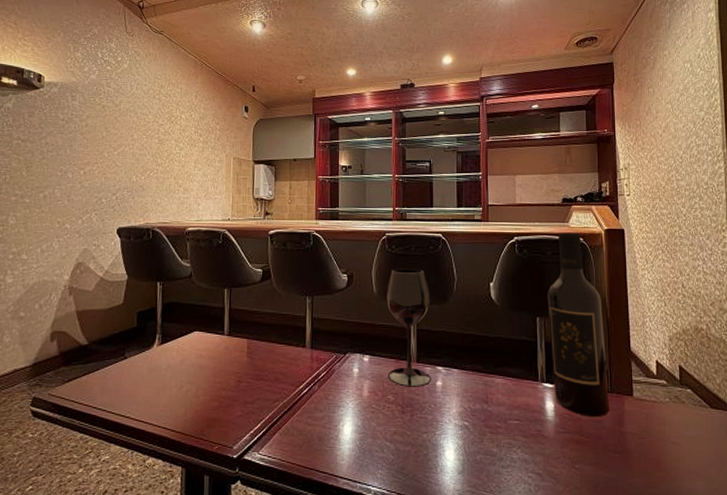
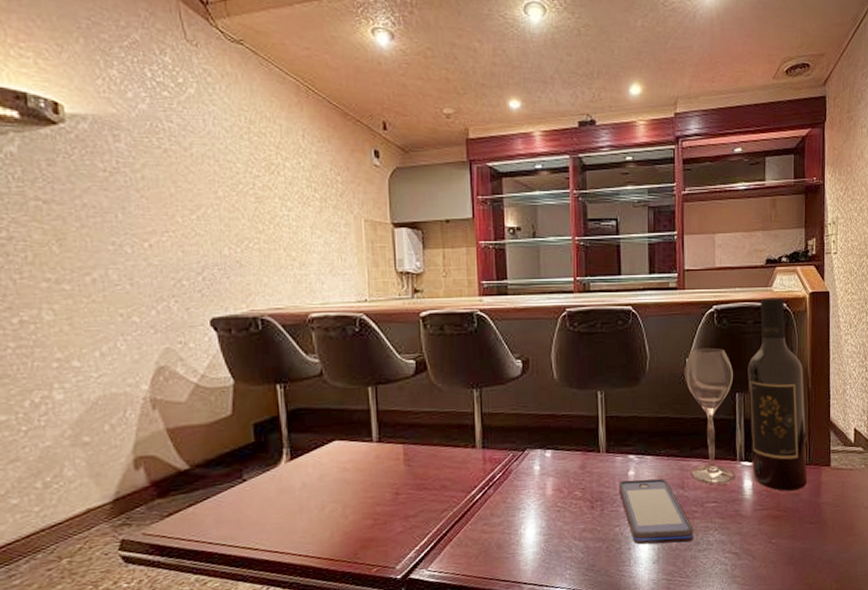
wineglass: present [386,269,432,387] -> none [569,348,623,480]
mobile phone: none [428,390,497,457] -> present [619,478,693,545]
wineglass: none [487,274,538,403] -> present [683,347,736,485]

